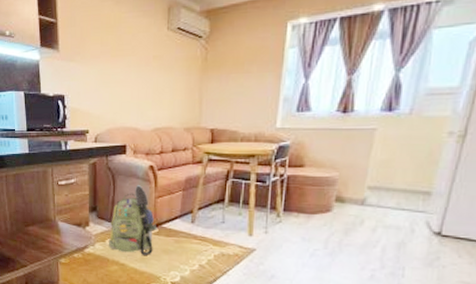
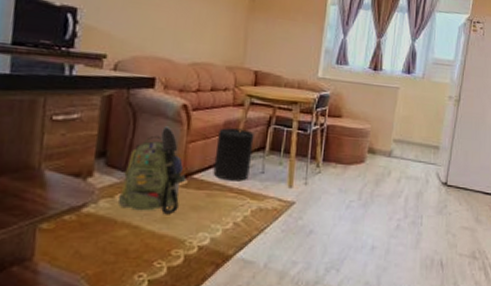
trash can: none [179,184,214,230] -> present [213,128,254,181]

